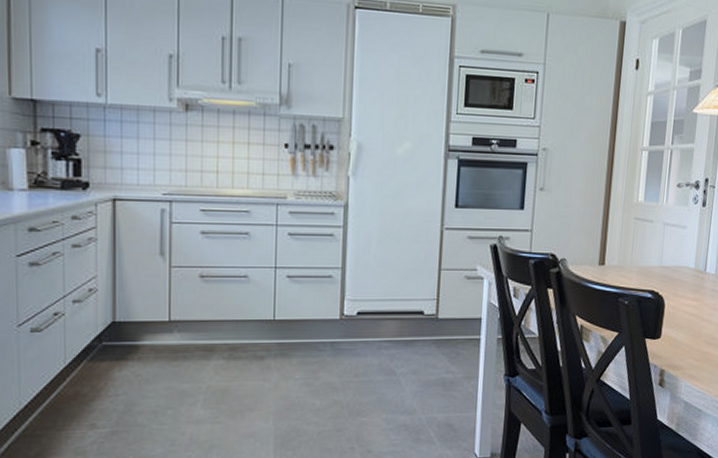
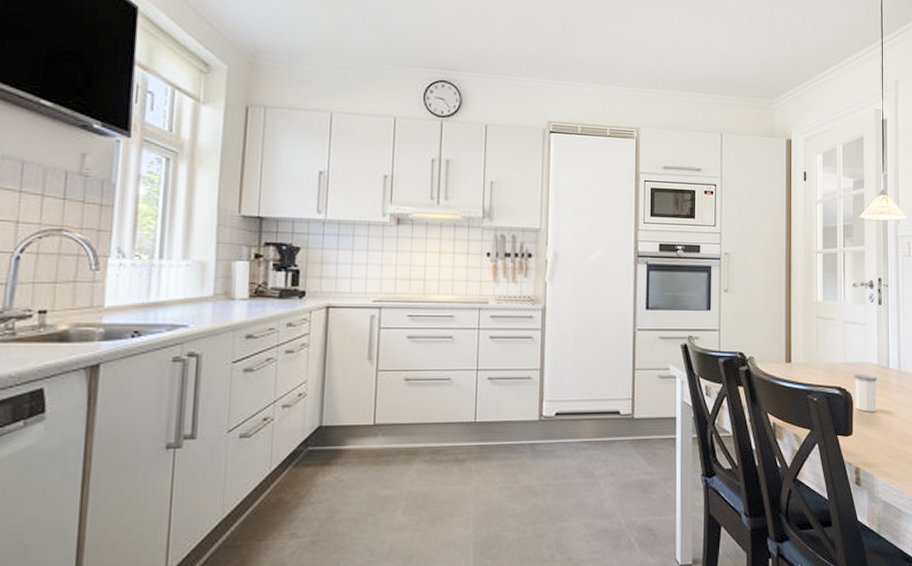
salt shaker: none [666,277,693,316] -> present [853,373,878,412]

